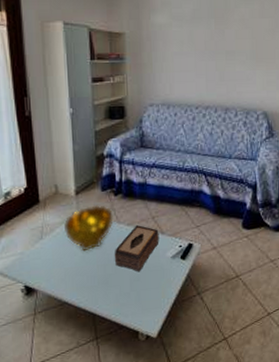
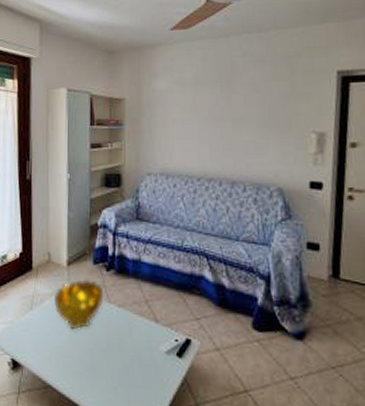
tissue box: present [114,225,159,272] -> none [102,308,153,364]

